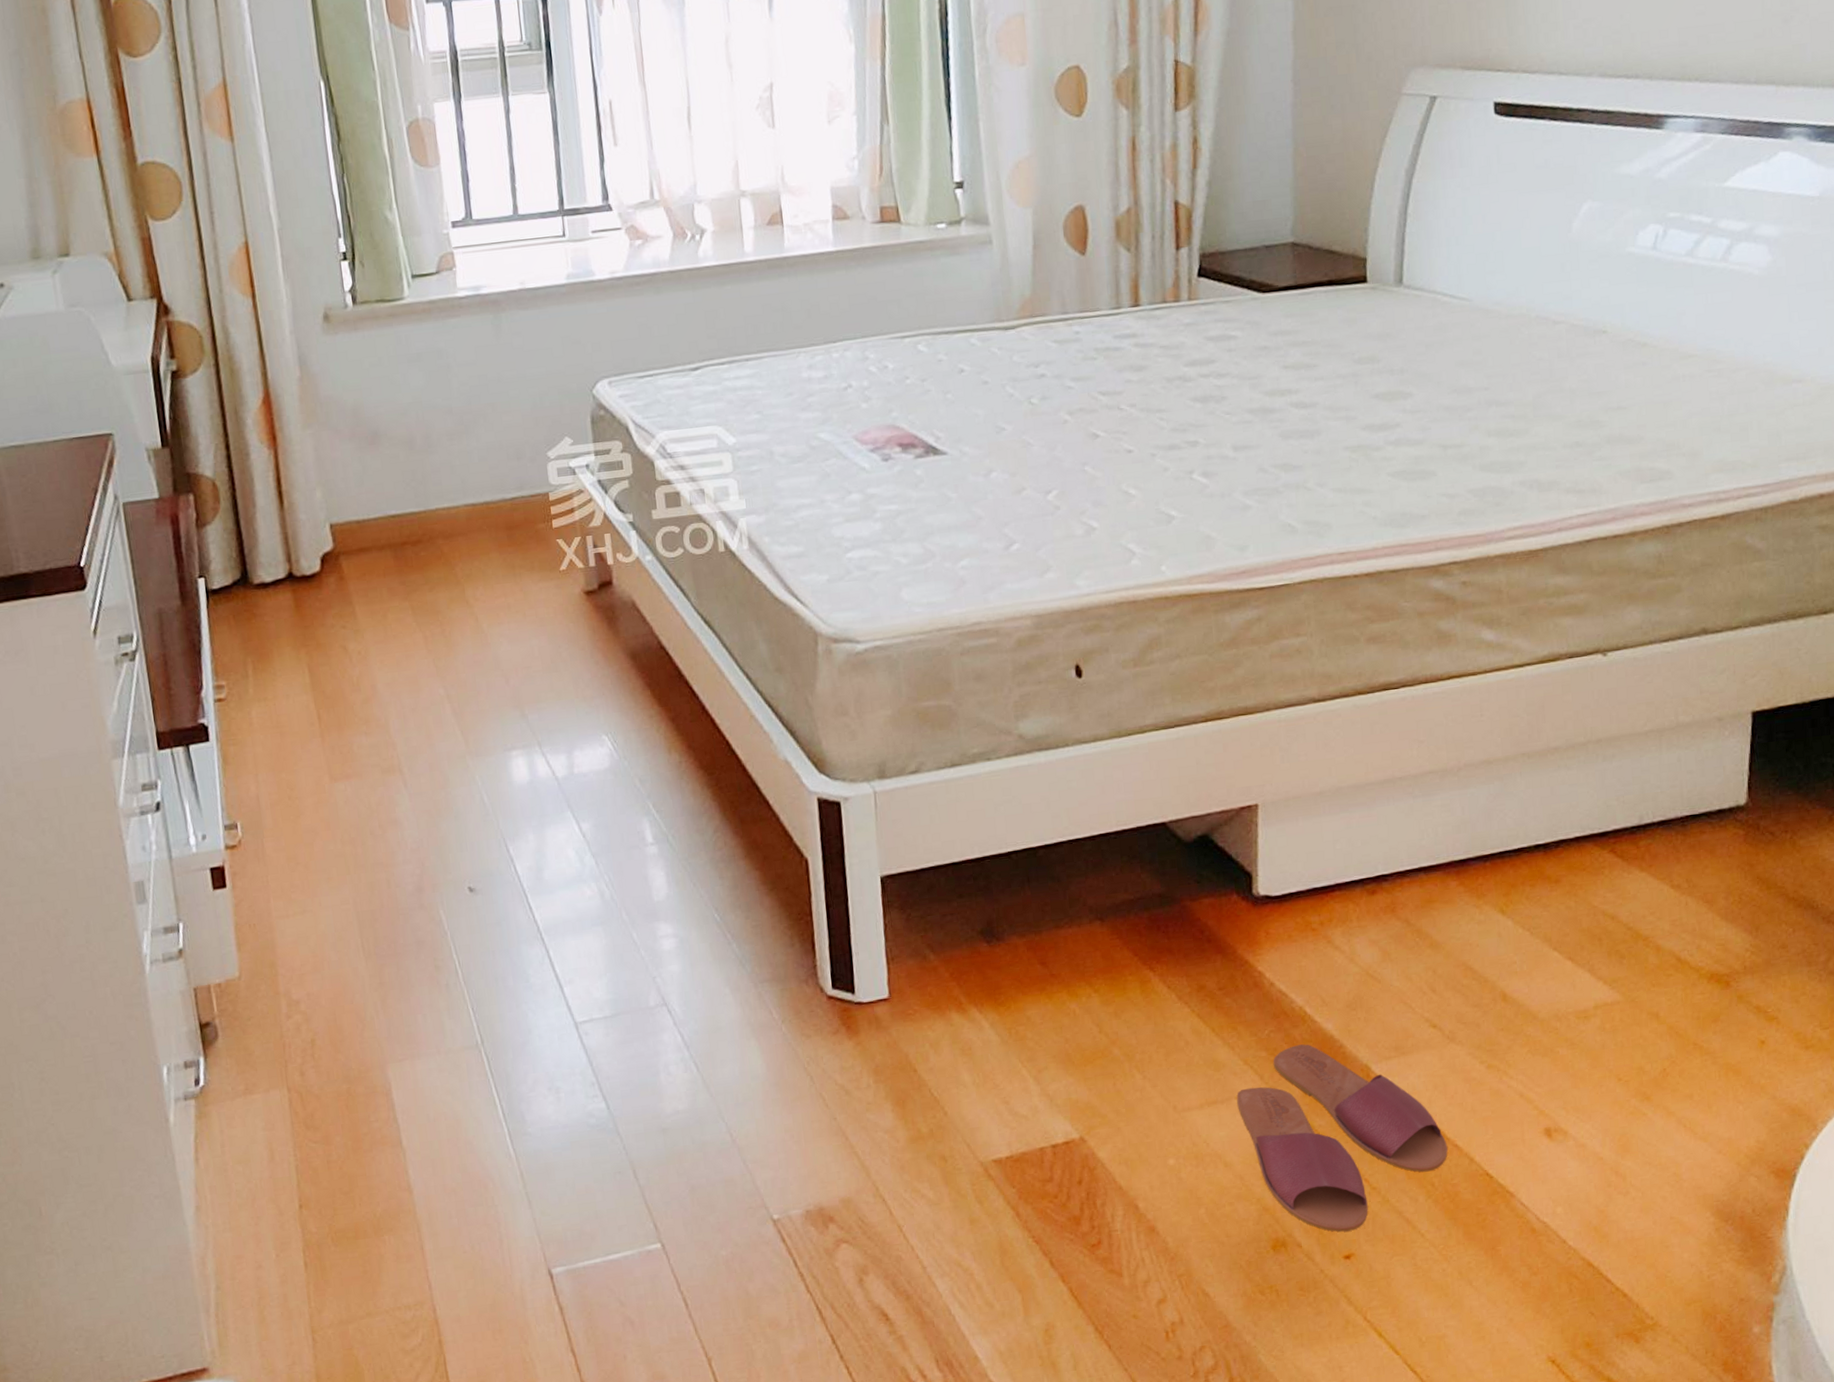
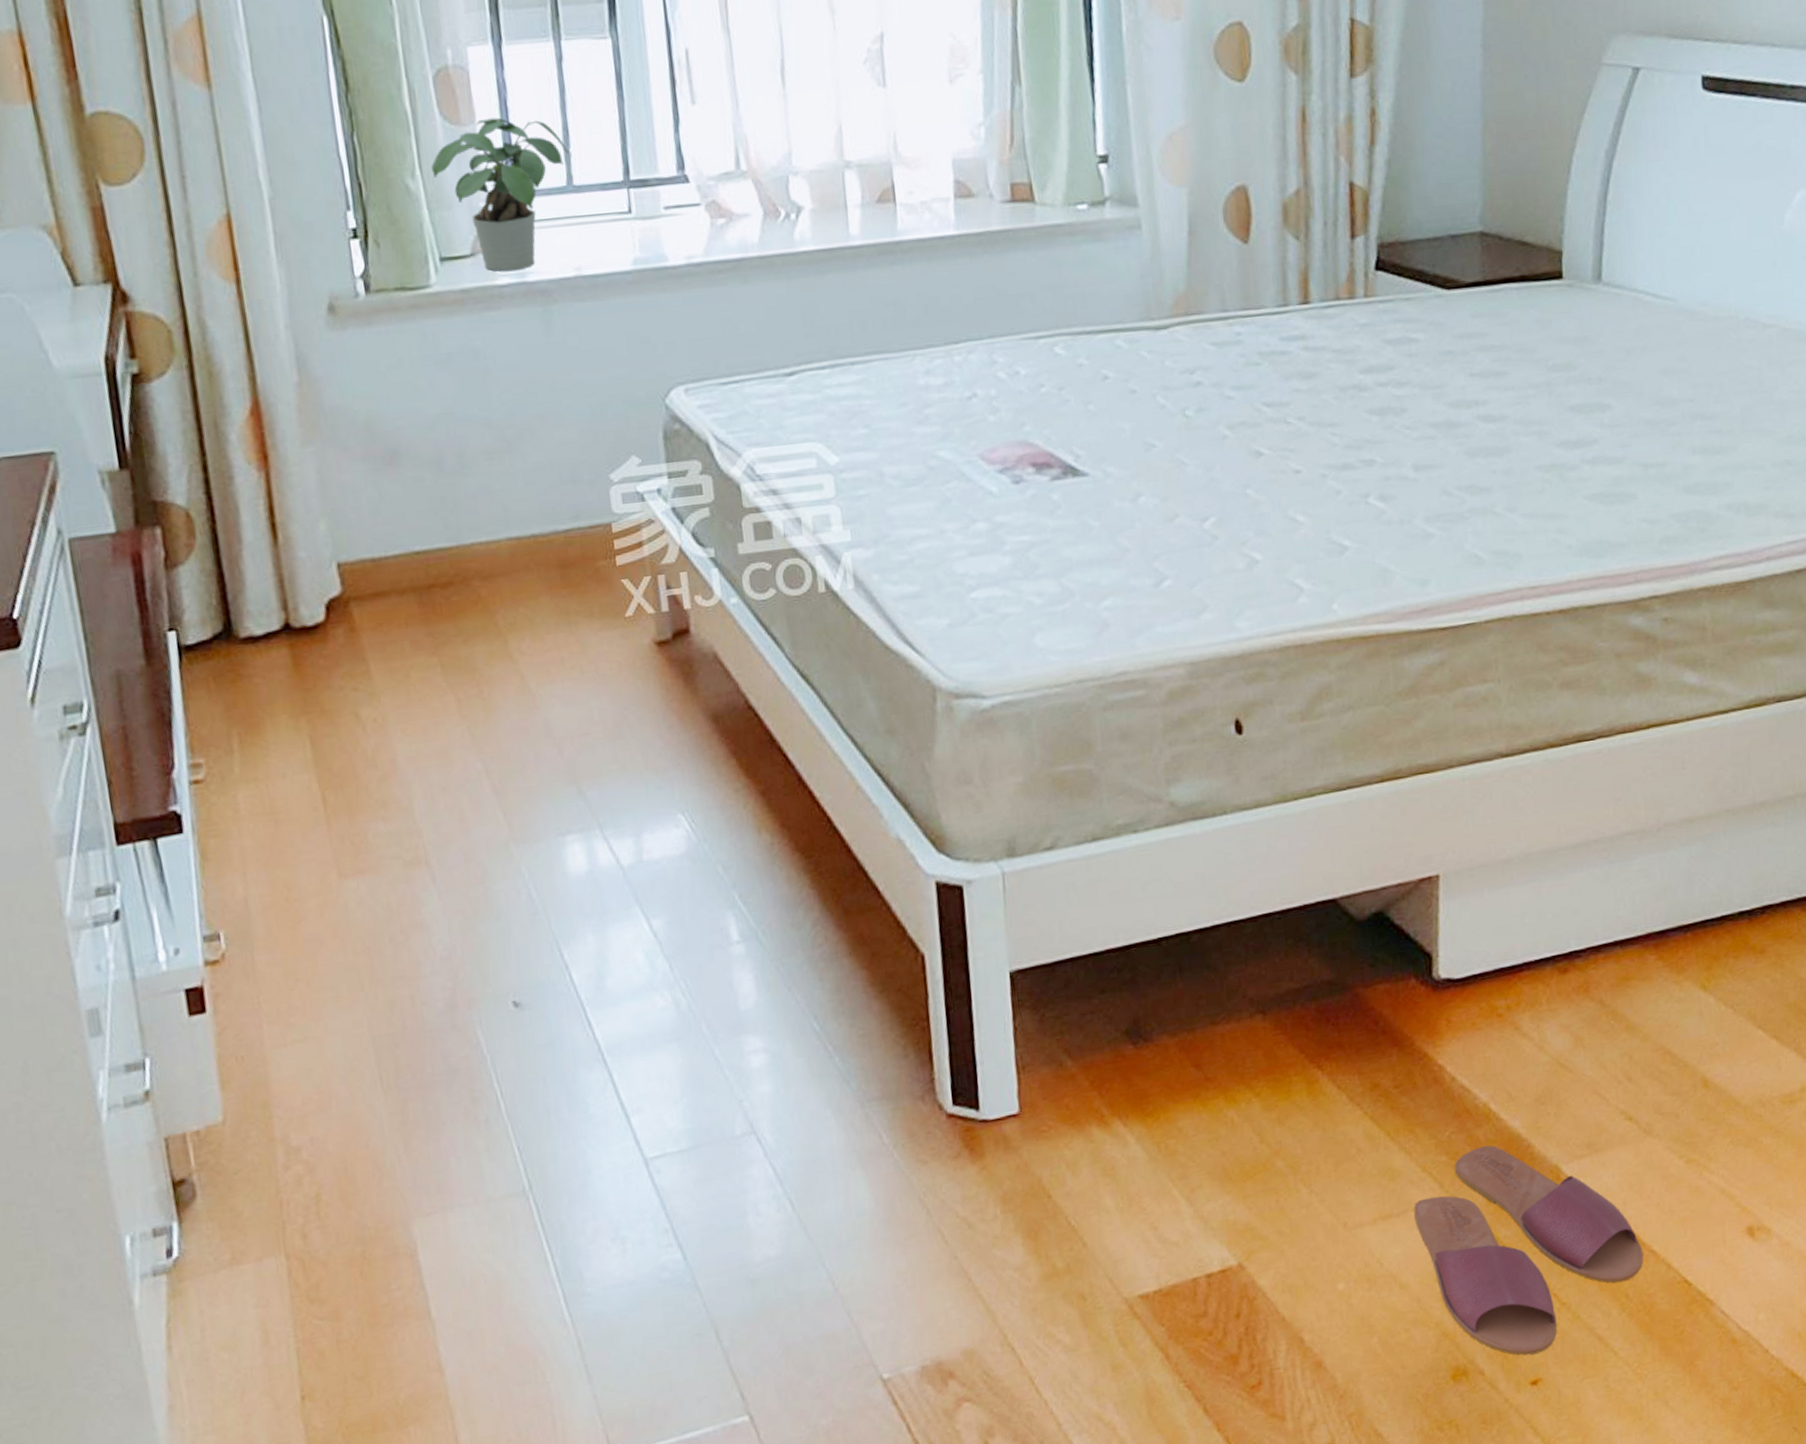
potted plant: none [405,160,515,286] -> present [431,117,570,272]

